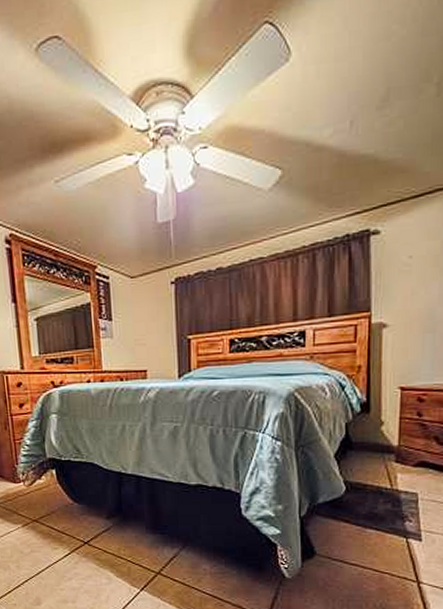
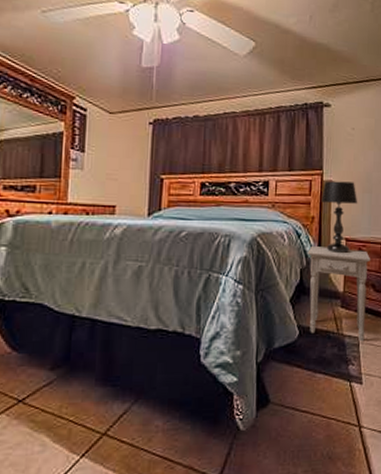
nightstand: none [354,397,434,498] -> present [307,245,371,342]
table lamp: none [369,322,417,405] -> present [321,181,358,254]

